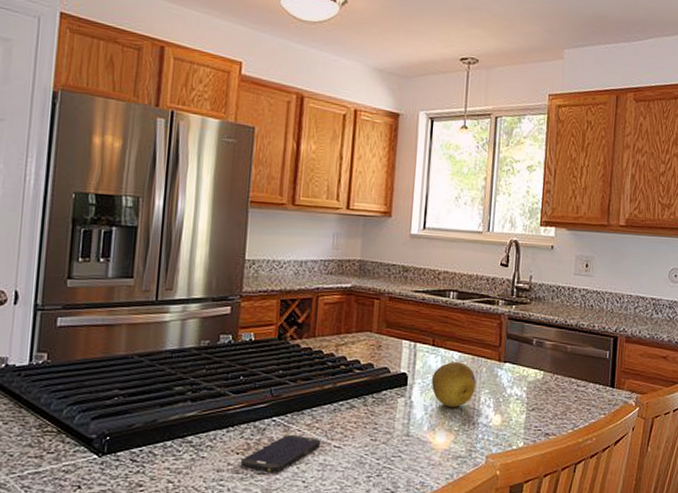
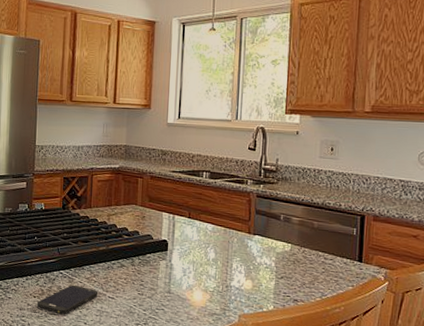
fruit: present [431,362,477,408] -> none [188,232,229,272]

